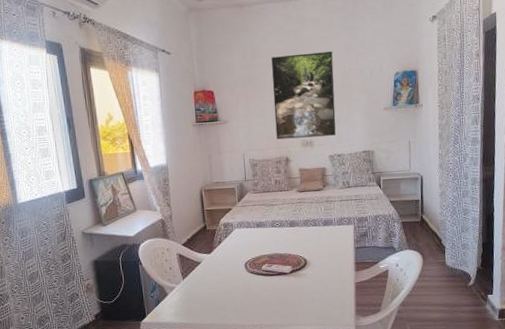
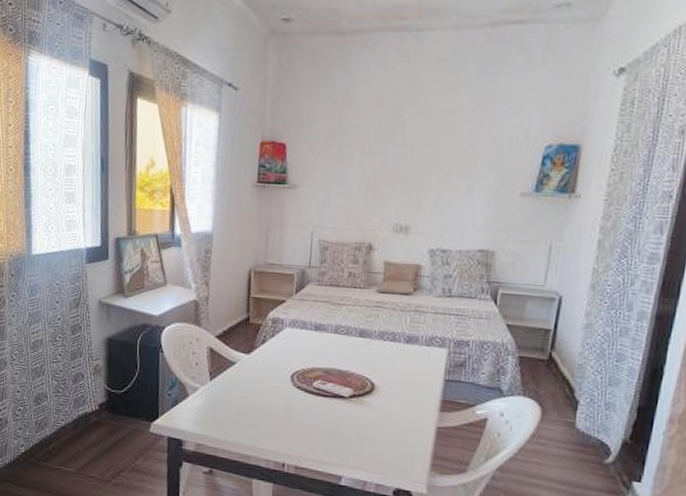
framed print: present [271,51,336,140] -> none [360,105,458,223]

